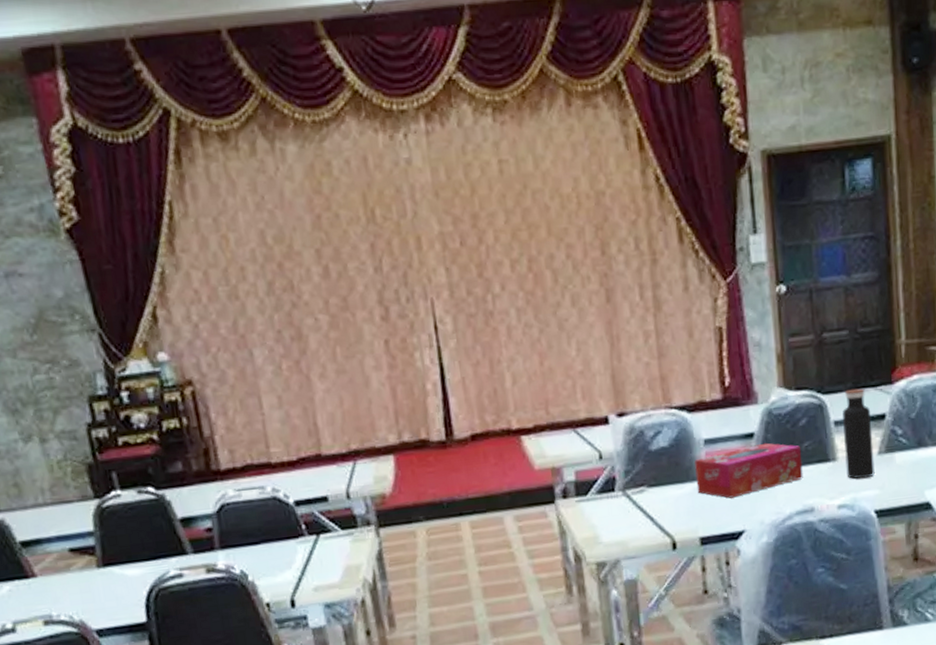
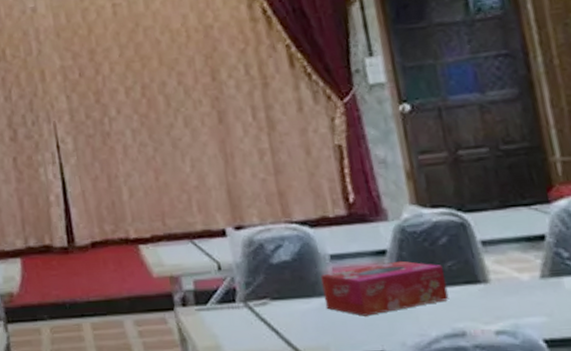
water bottle: present [843,388,875,479] -> none [490,207,539,304]

